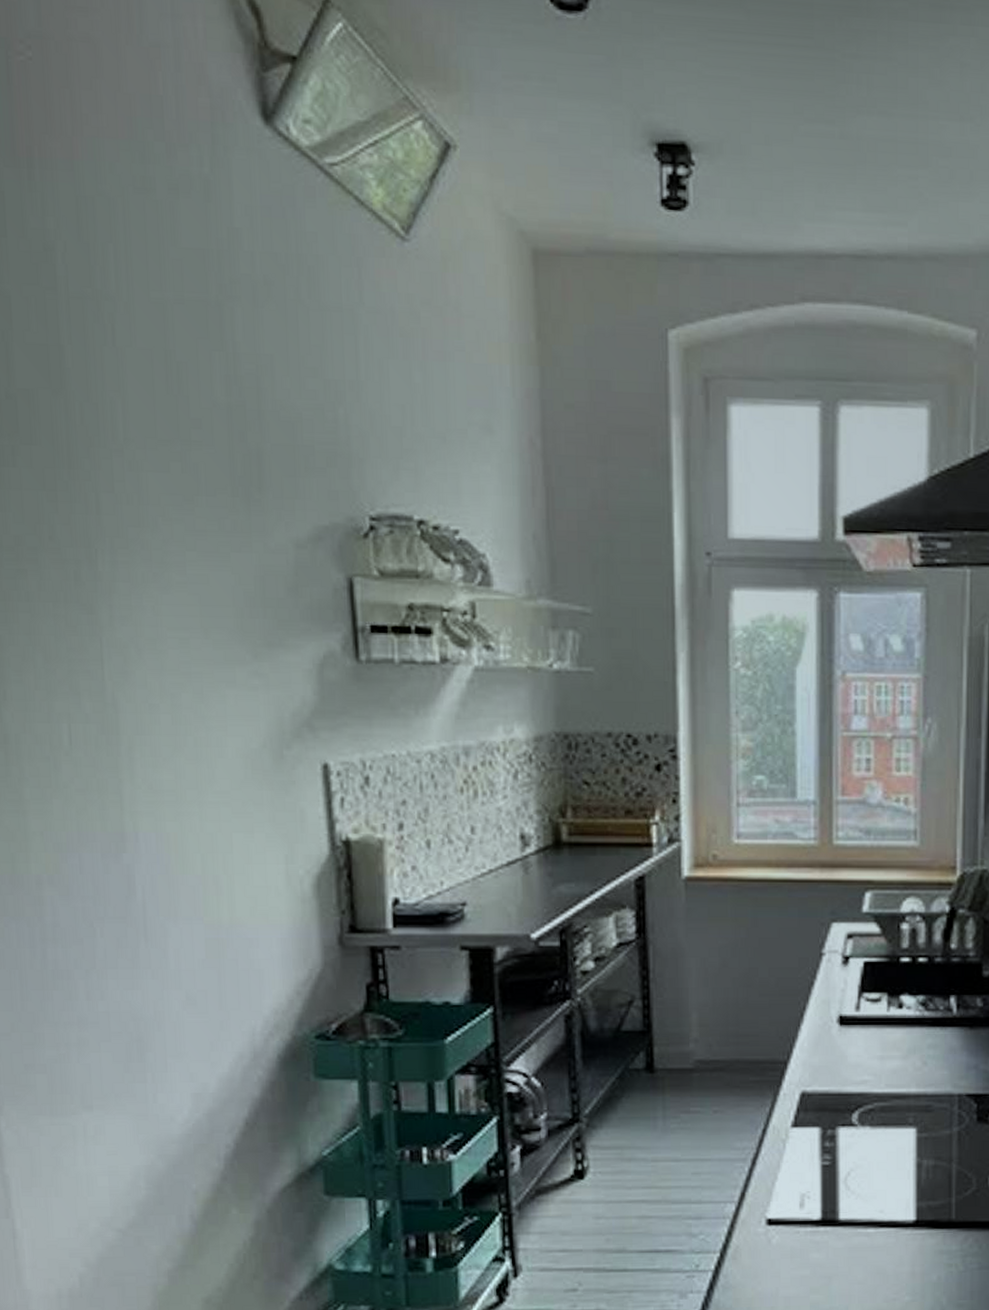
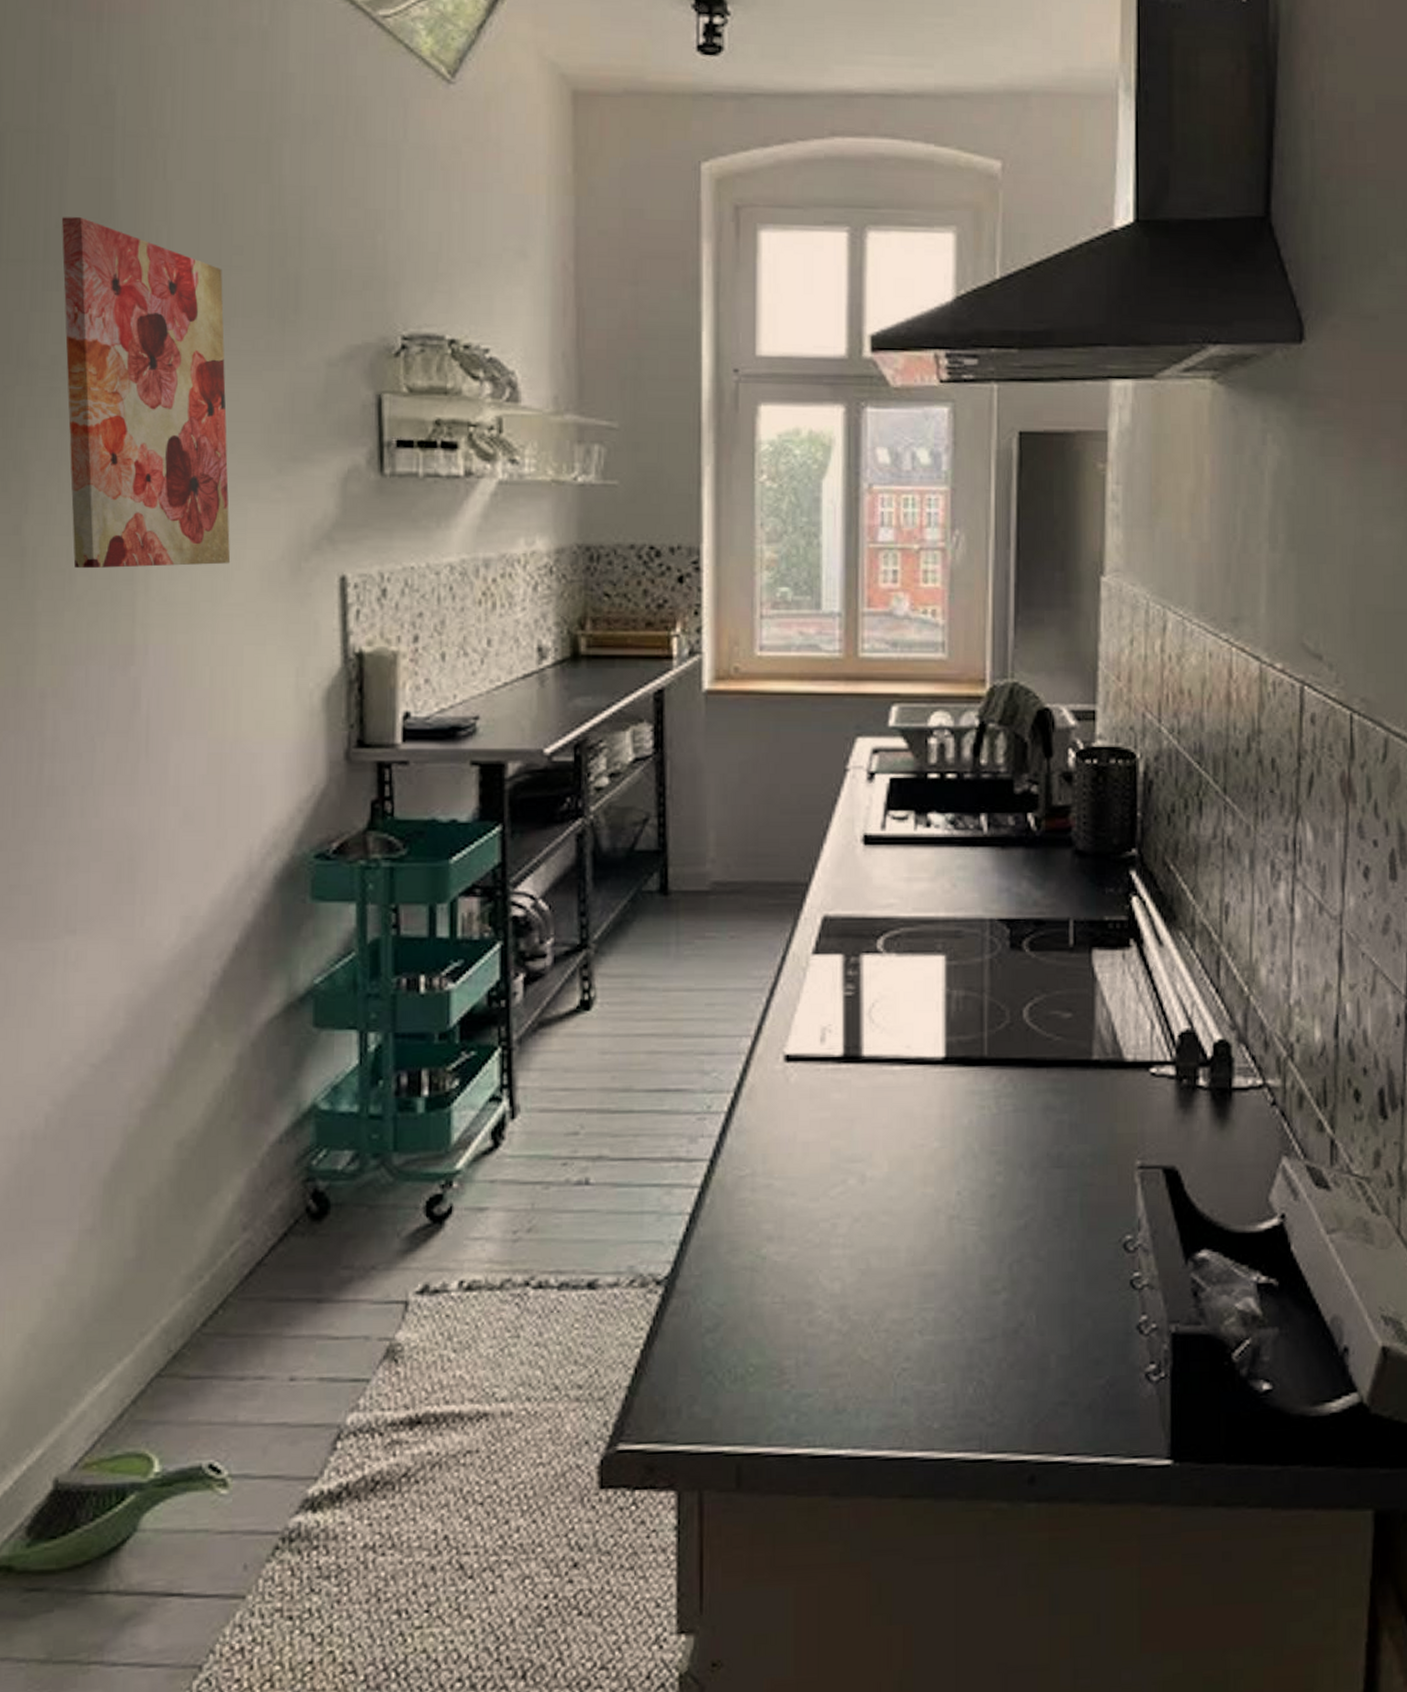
wall art: none [11,386,213,756] -> present [61,217,231,569]

